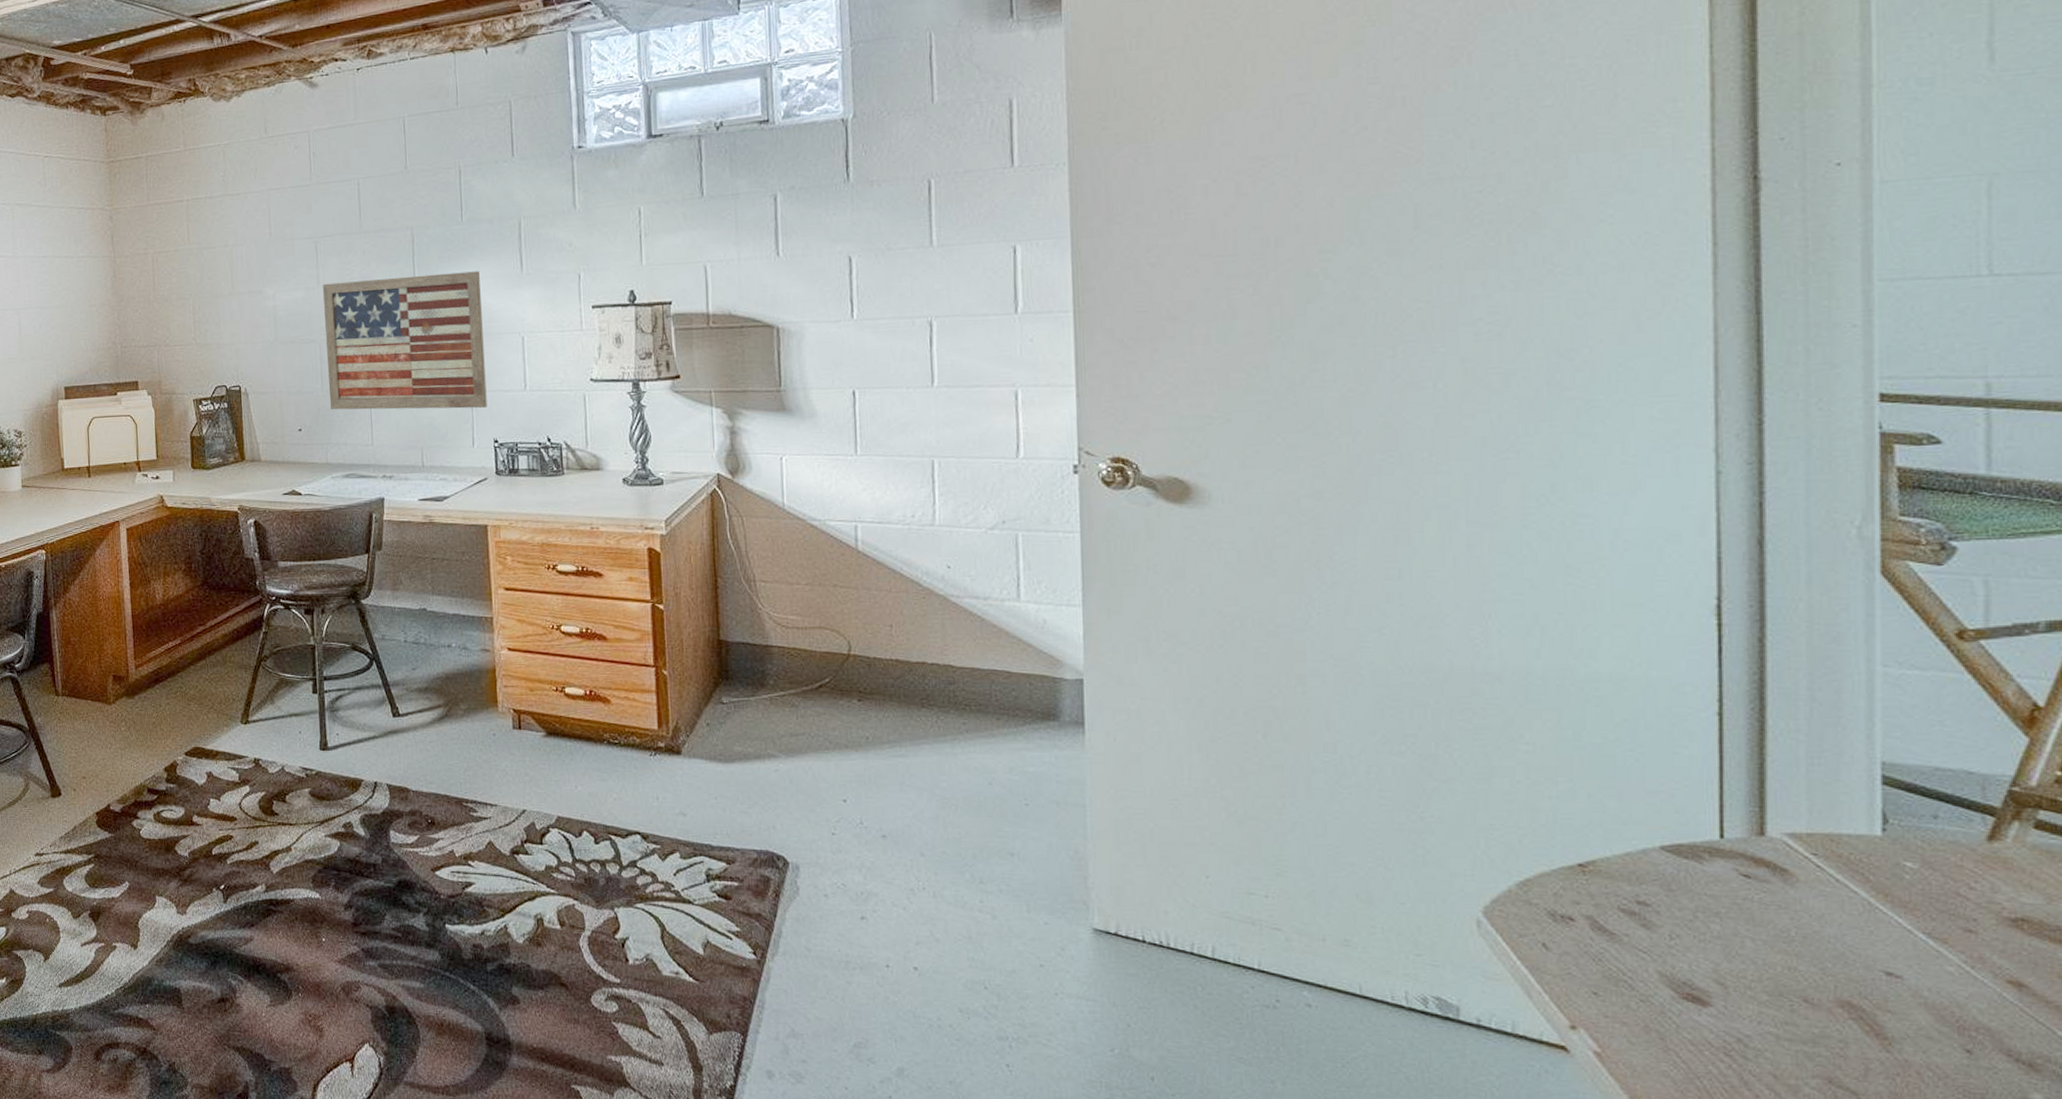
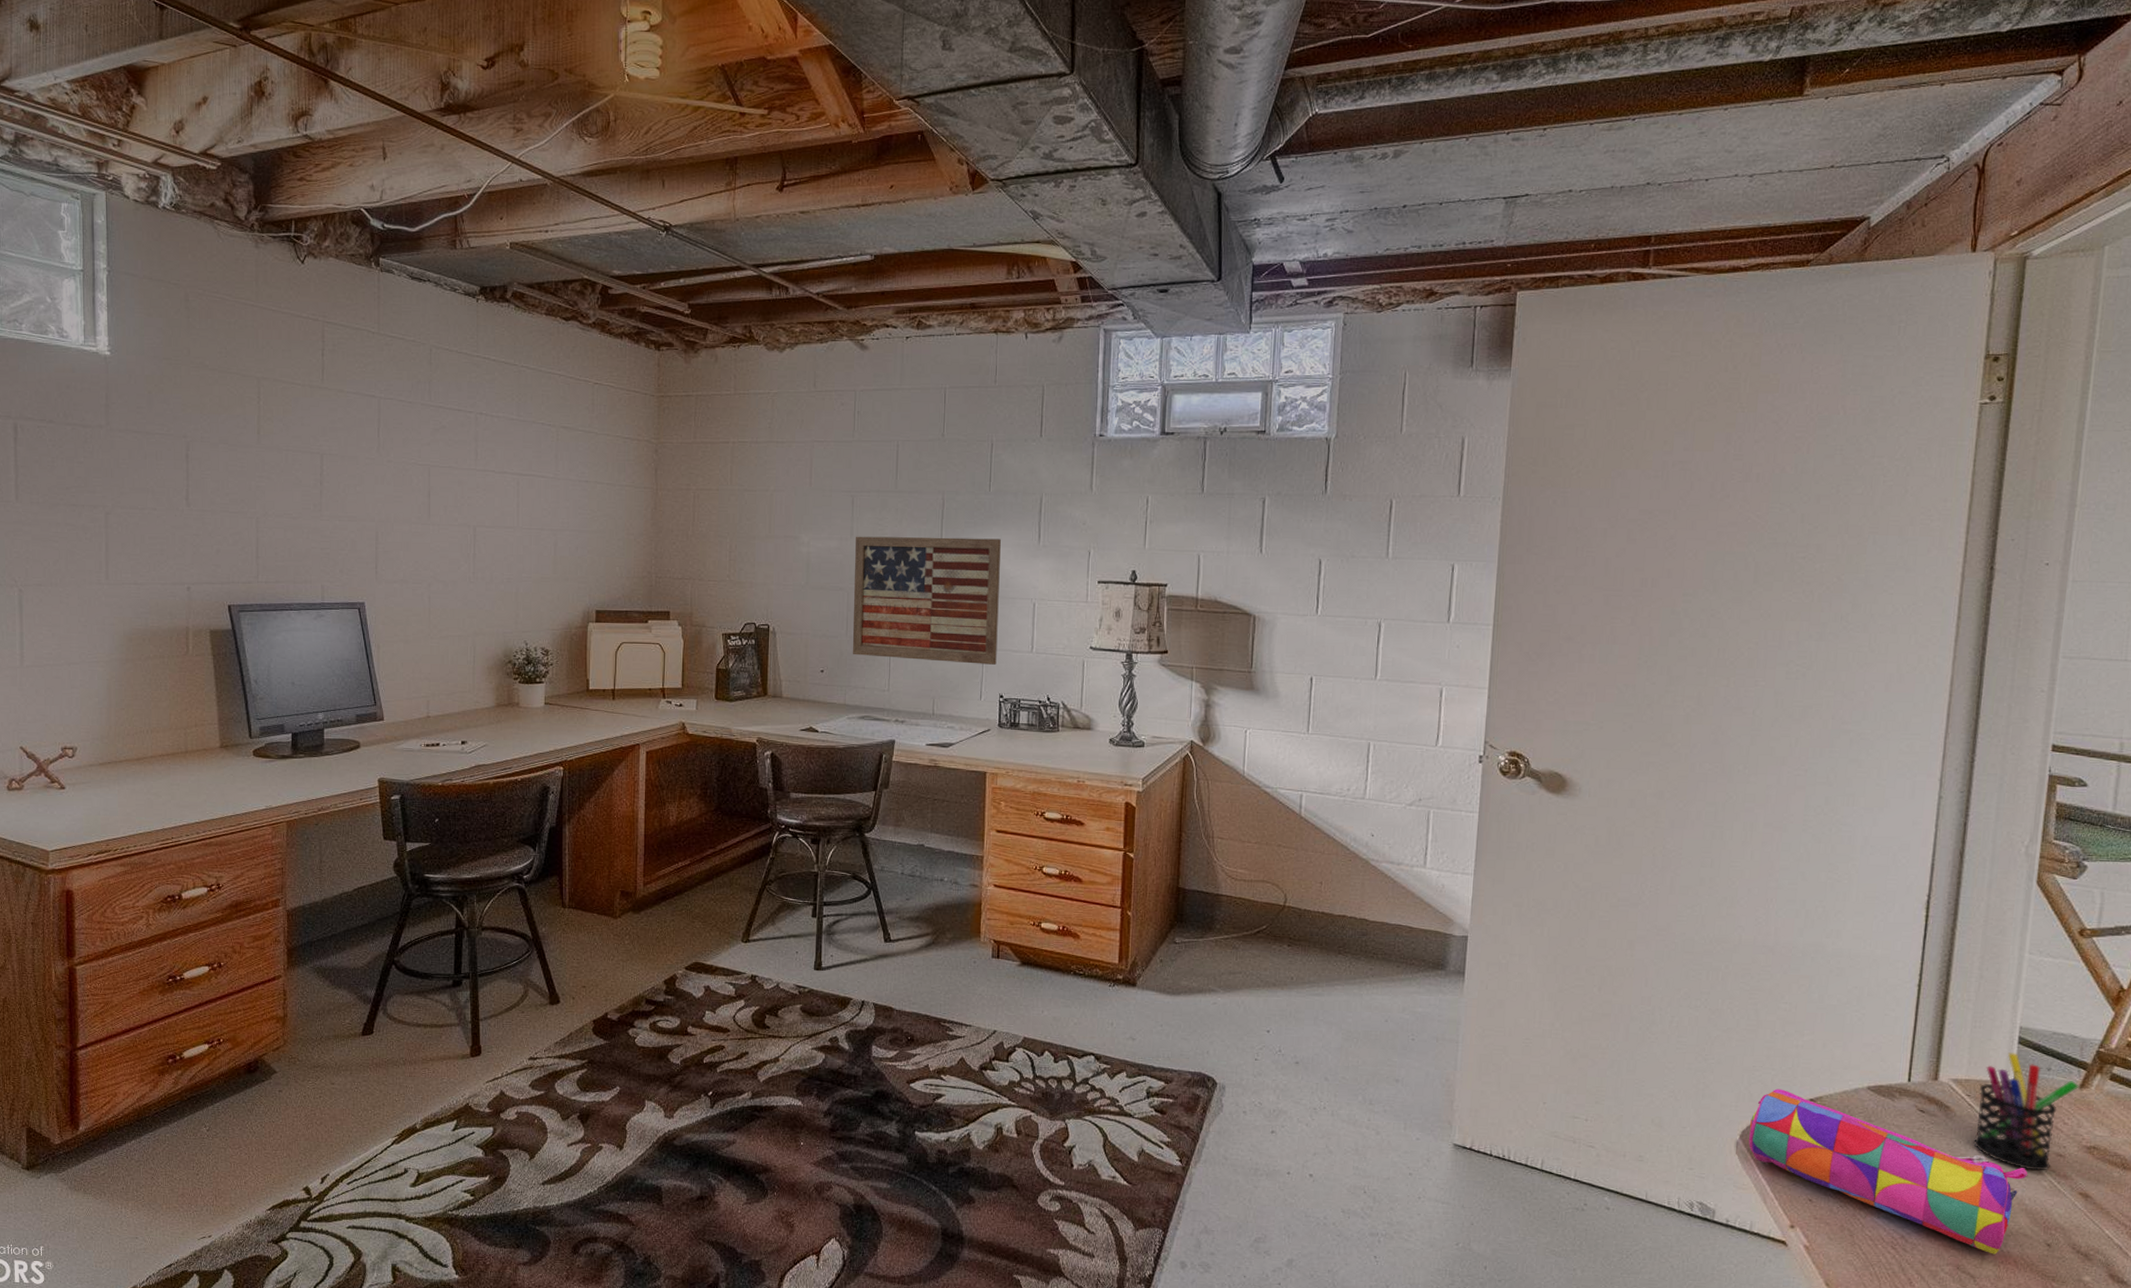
pencil case: none [1495,852,1923,1064] -> present [1749,1089,2028,1255]
pen holder: none [1831,796,1987,952] -> present [1973,1052,2080,1171]

